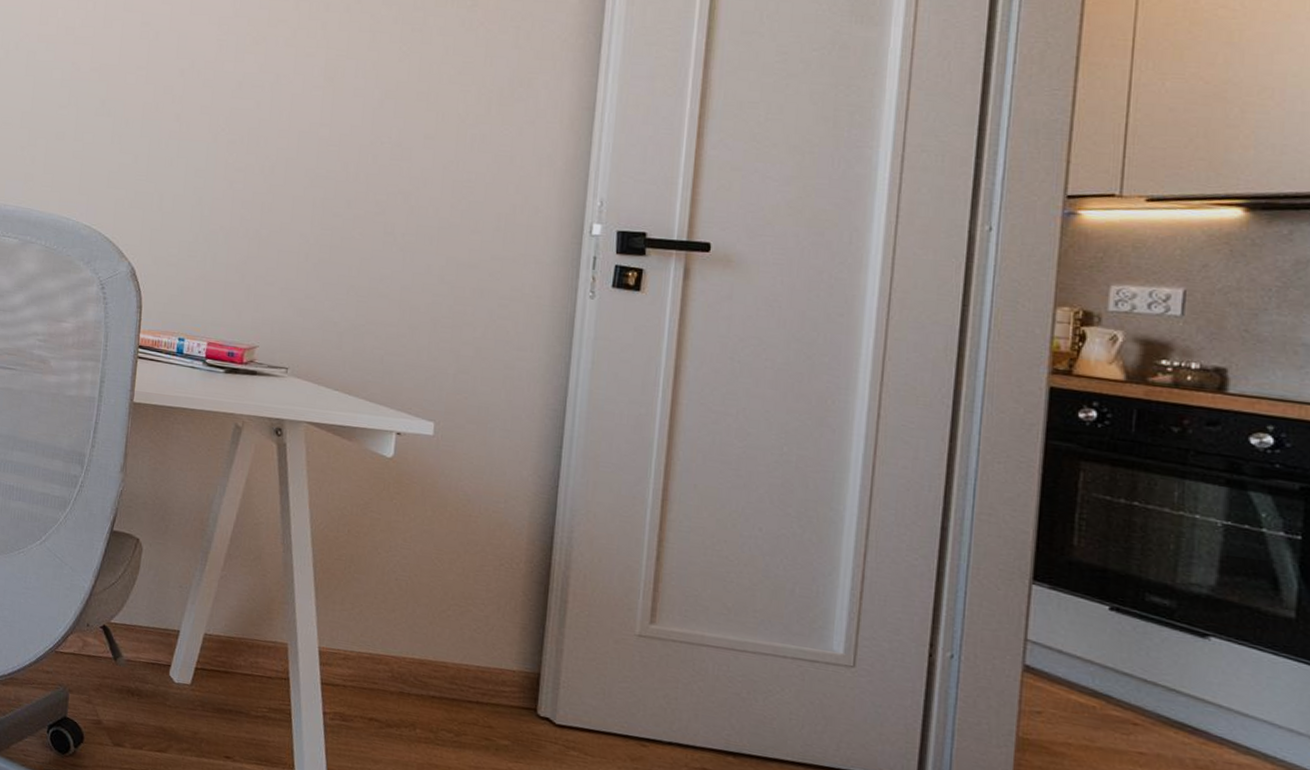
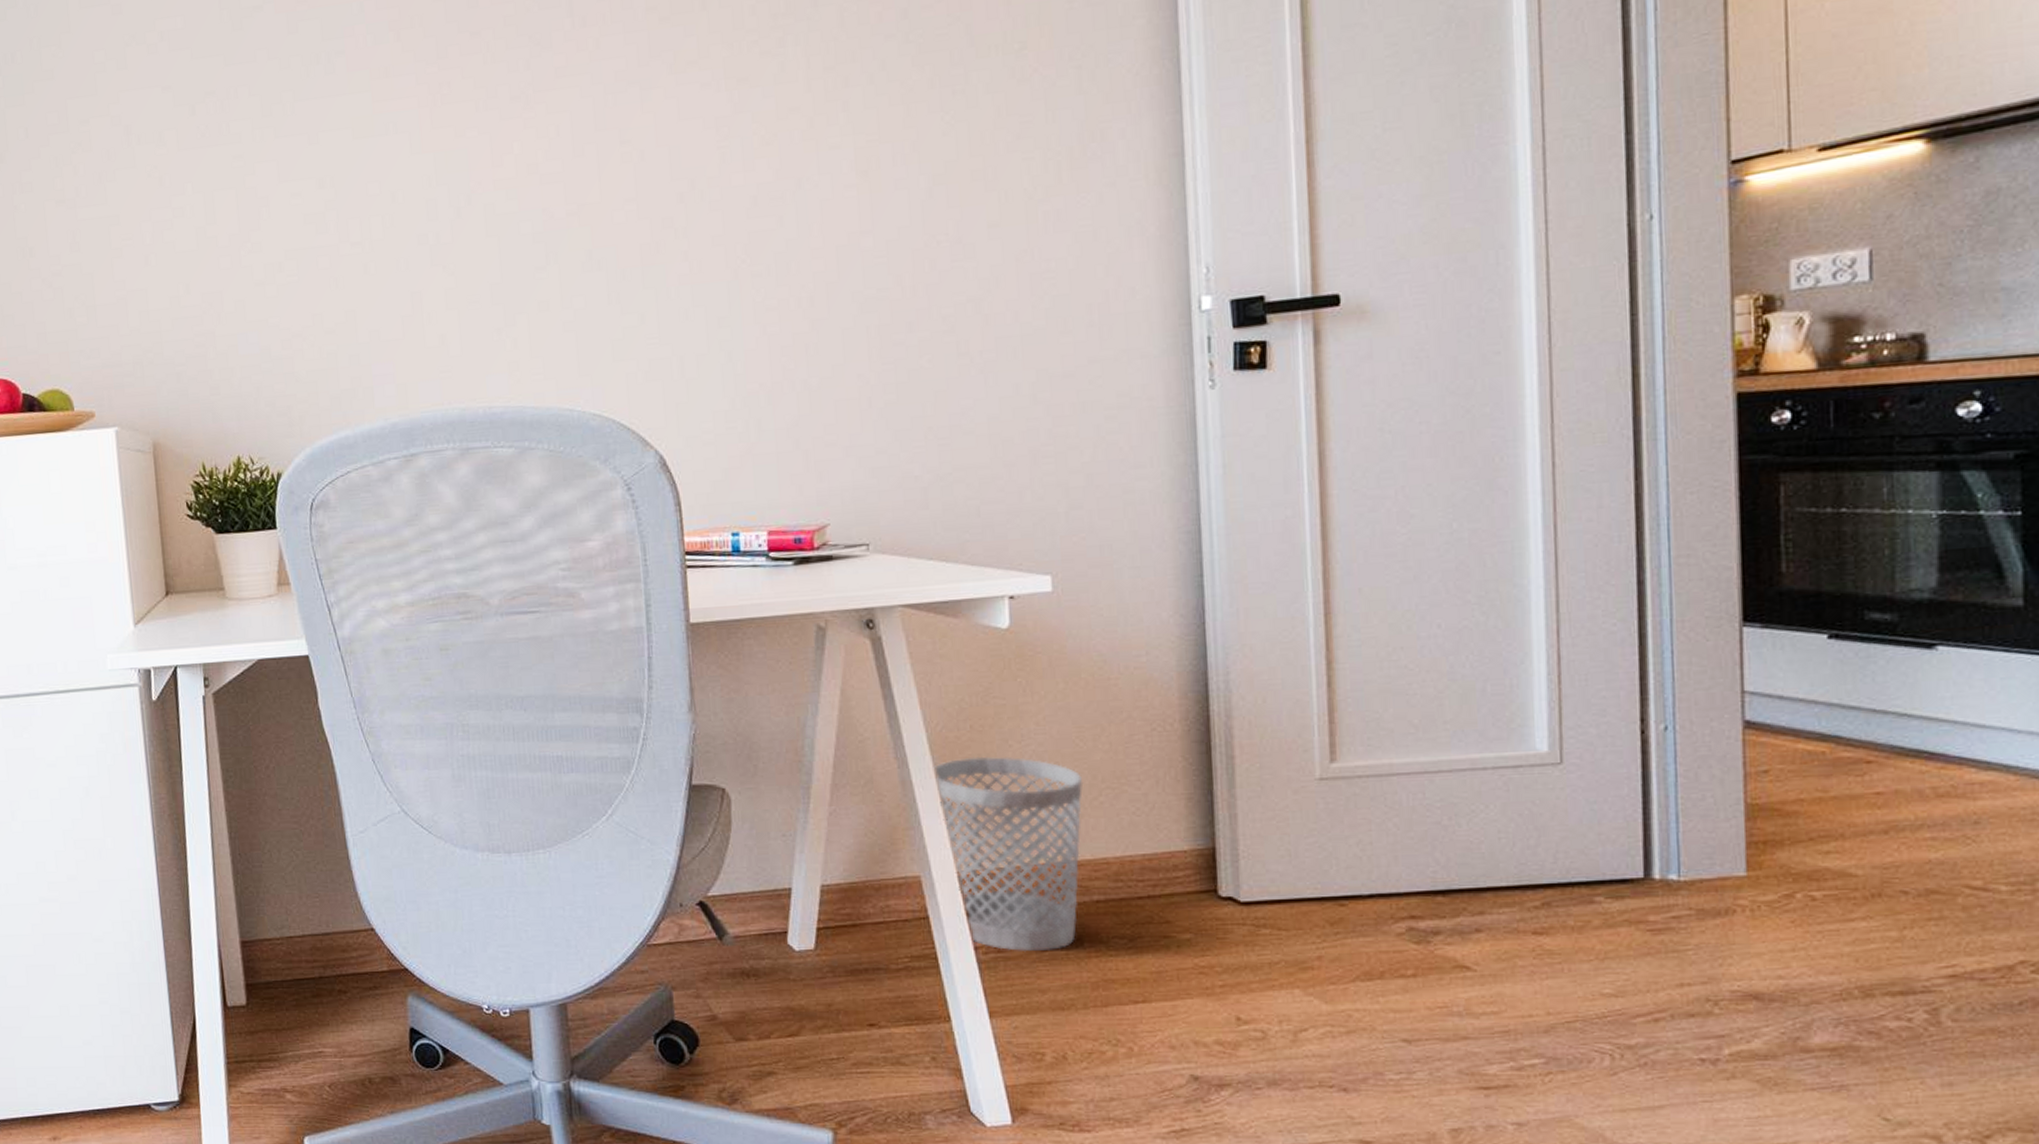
wastebasket: none [312,554,436,730] -> present [933,756,1084,952]

